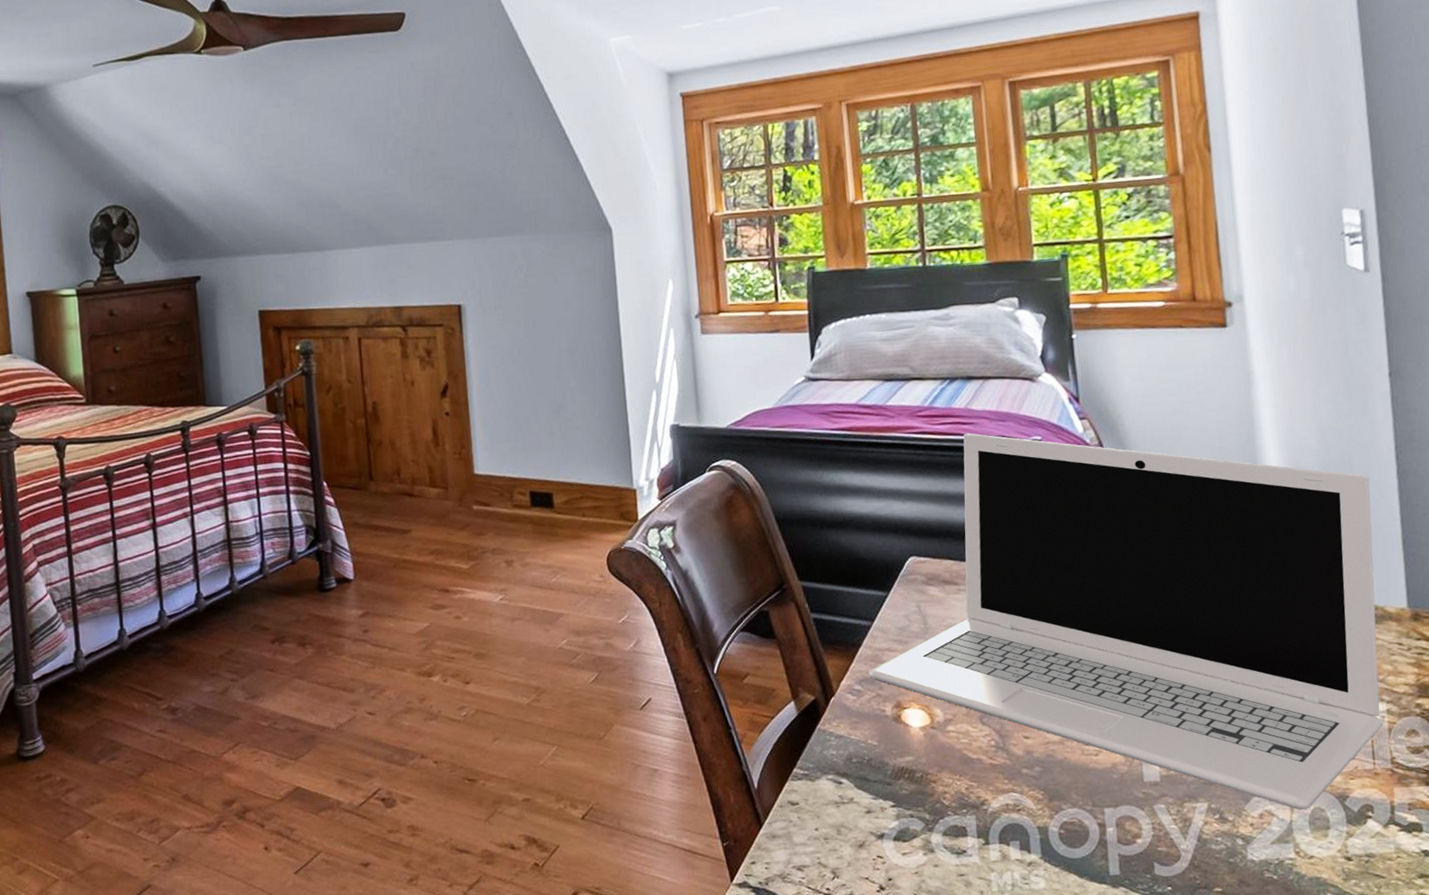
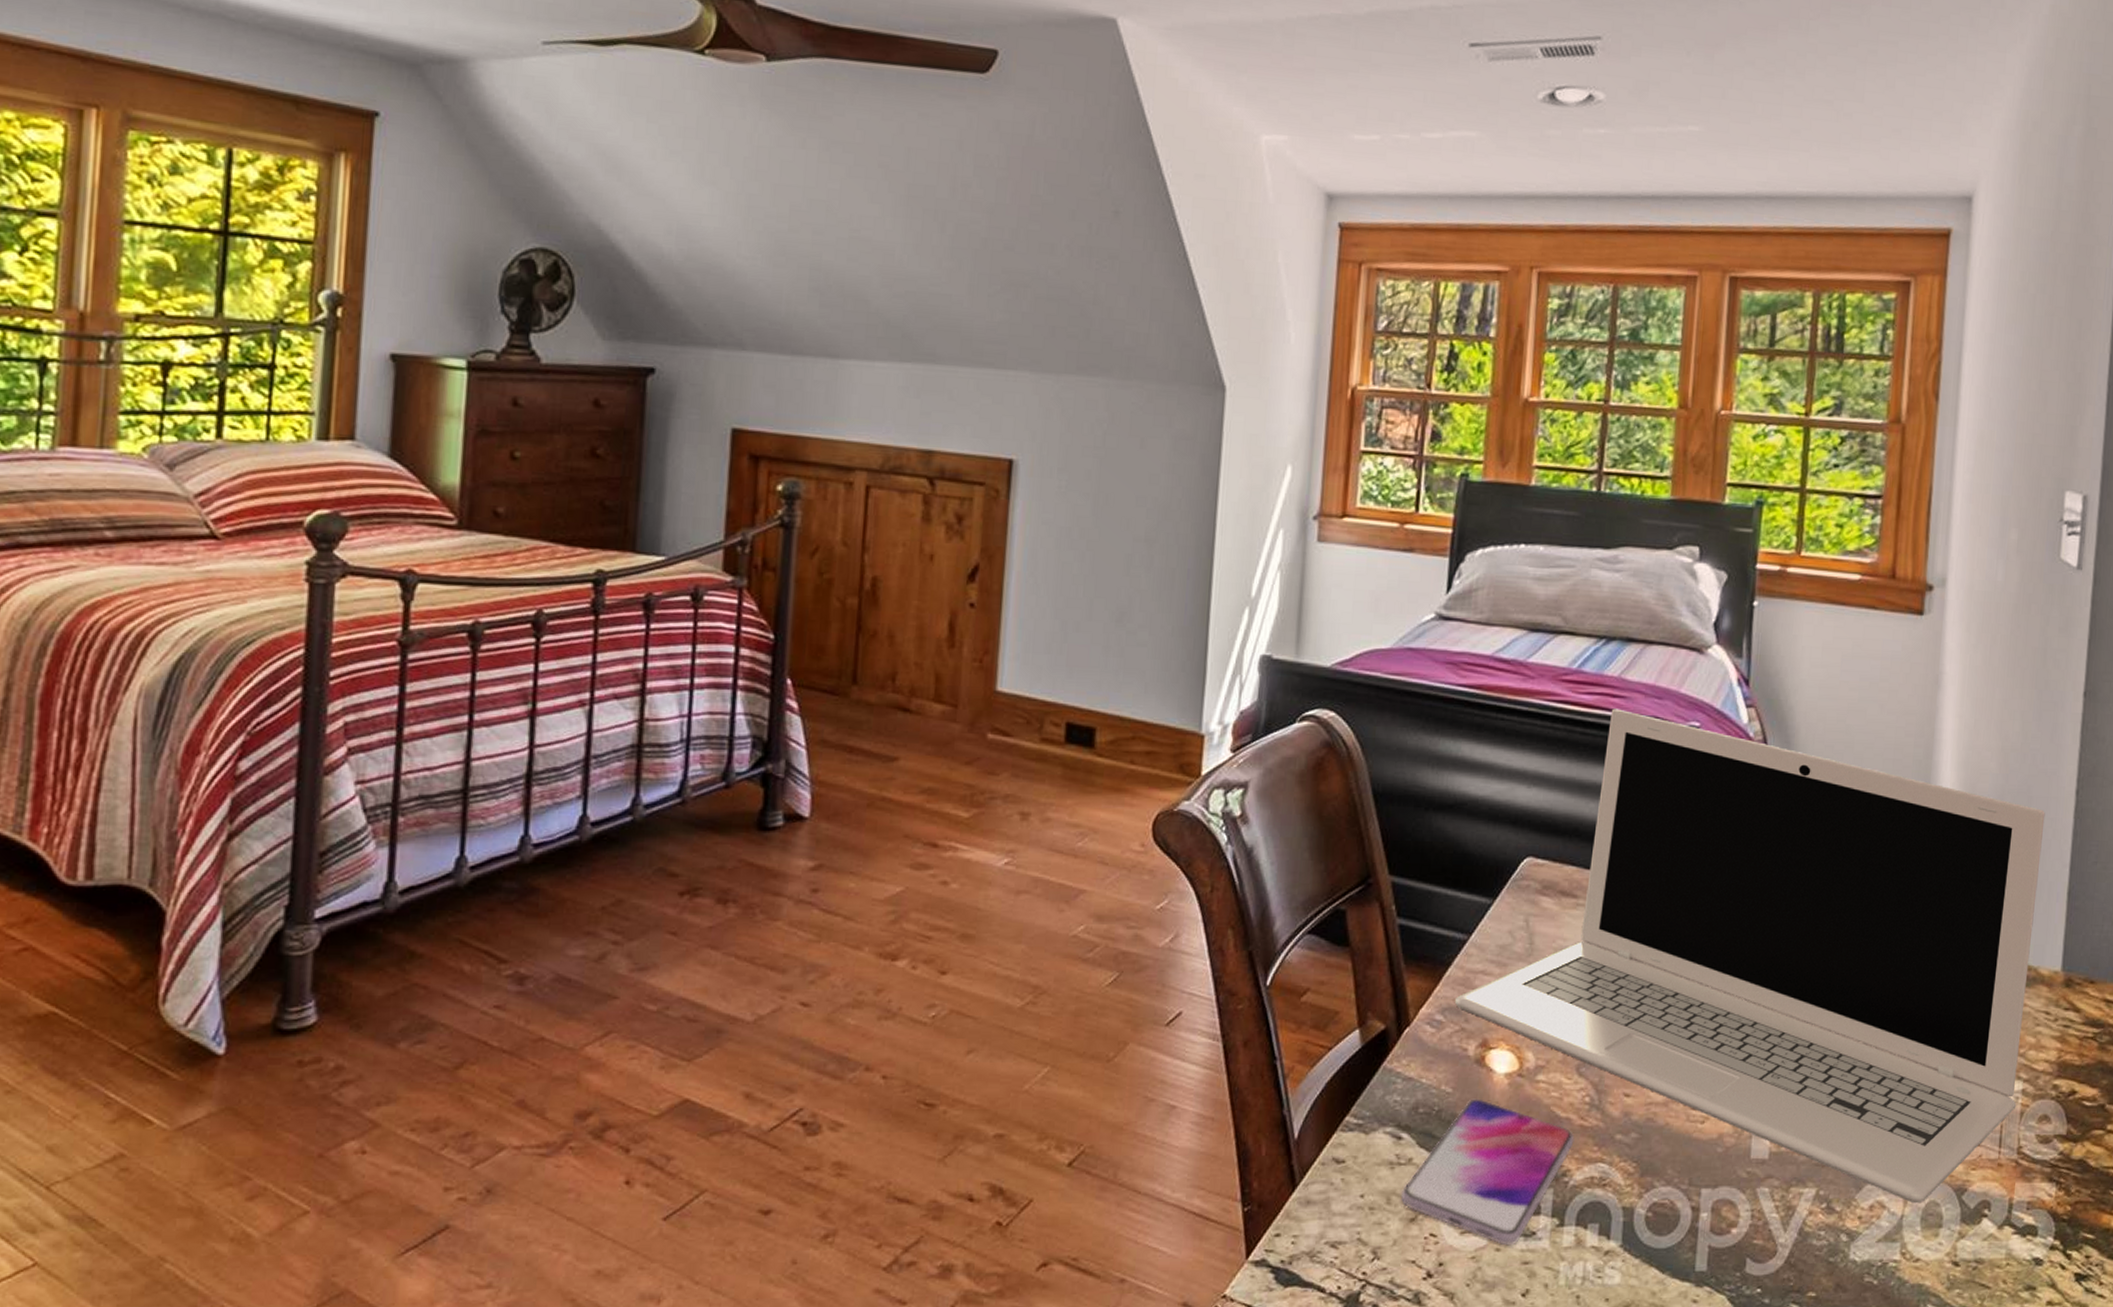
smartphone: none [848,748,987,862] -> present [1401,1099,1574,1246]

